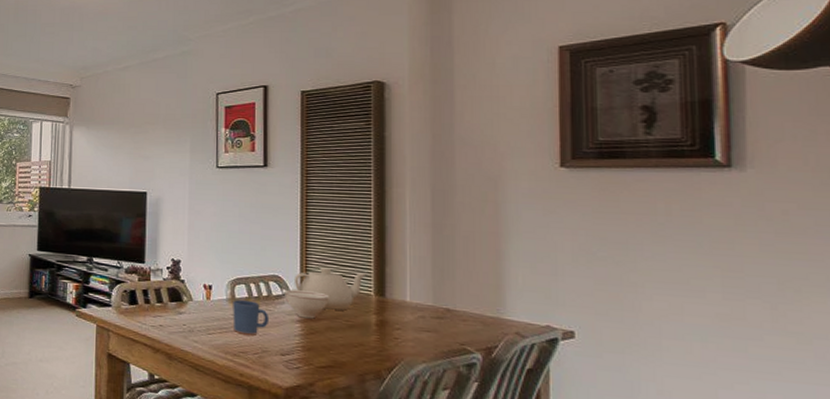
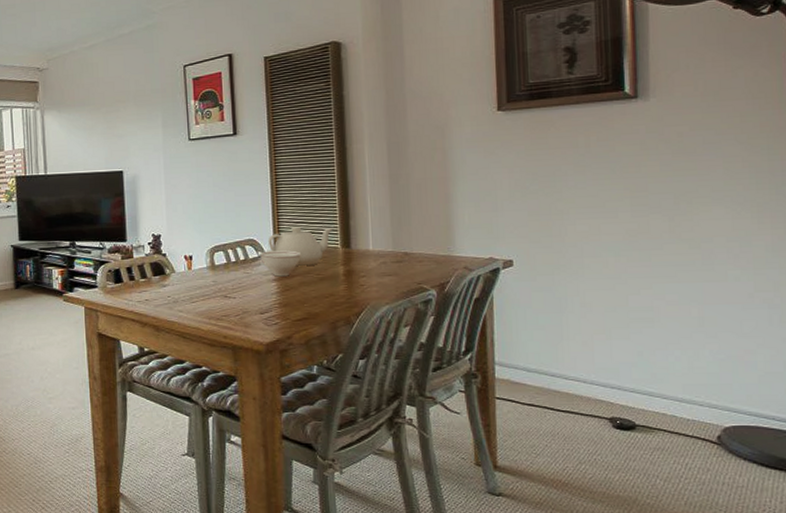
mug: present [233,300,270,335] -> none [213,266,248,299]

